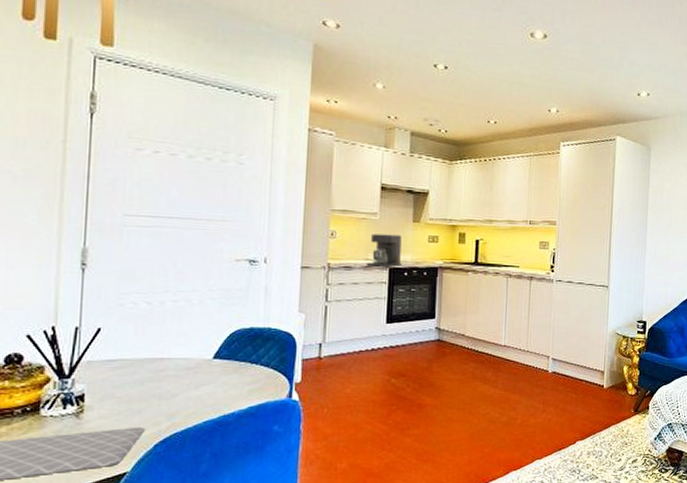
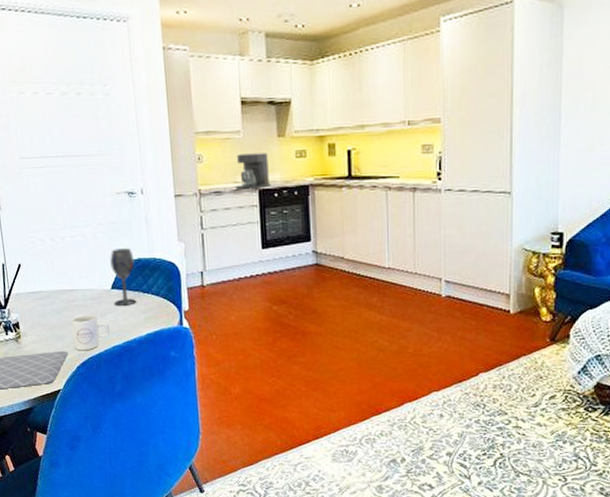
mug: none [154,386,203,427] -> present [71,314,110,351]
wine glass: none [214,316,246,377] -> present [110,248,137,306]

